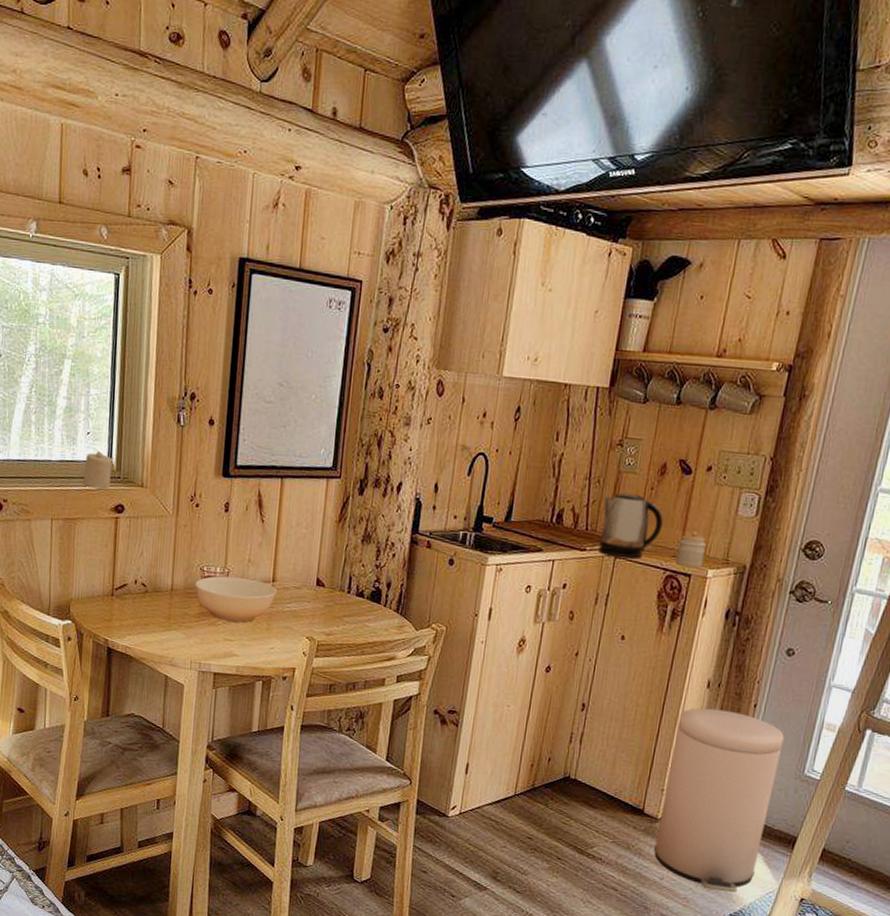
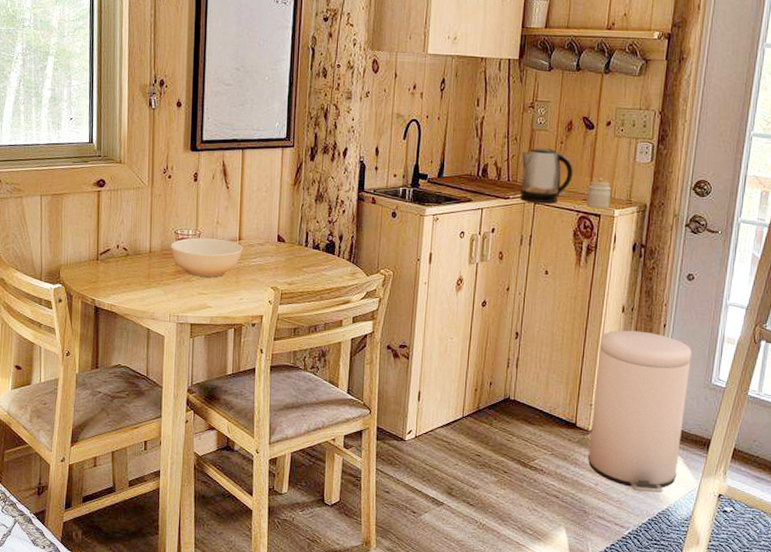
candle: present [83,451,113,490] -> none [68,134,94,168]

